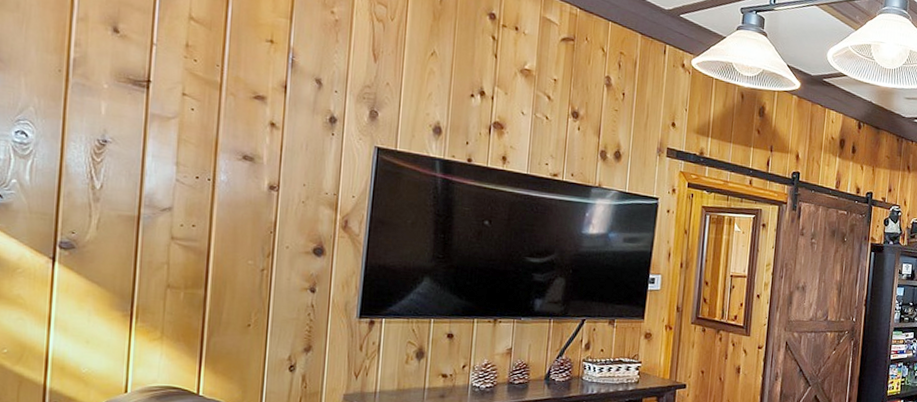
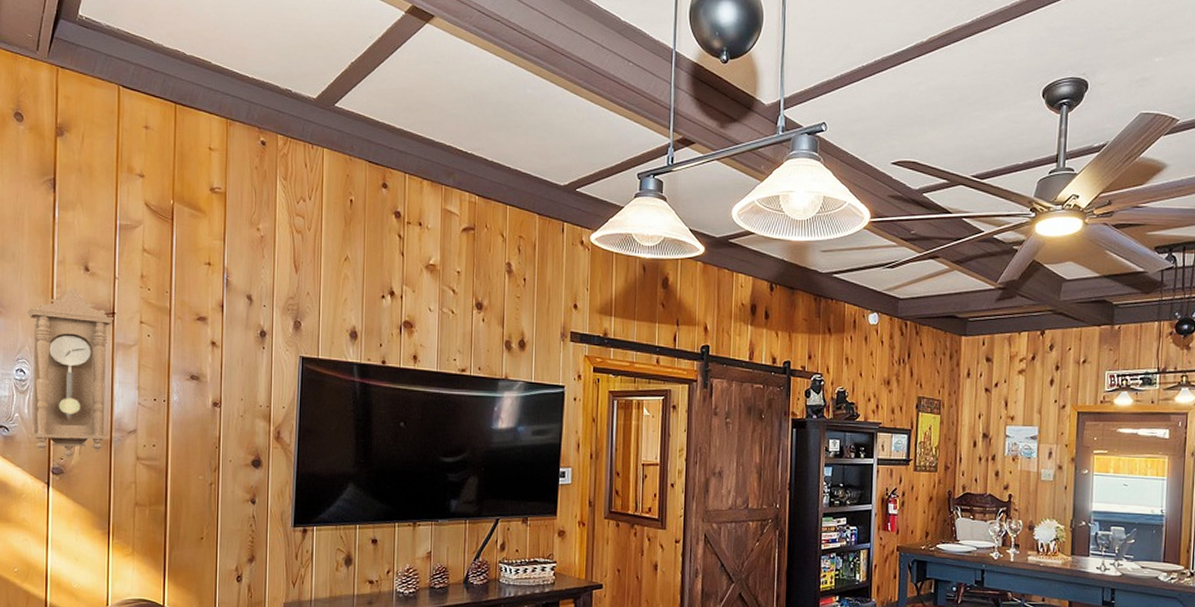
pendulum clock: none [28,48,150,233] -> present [27,287,115,459]

